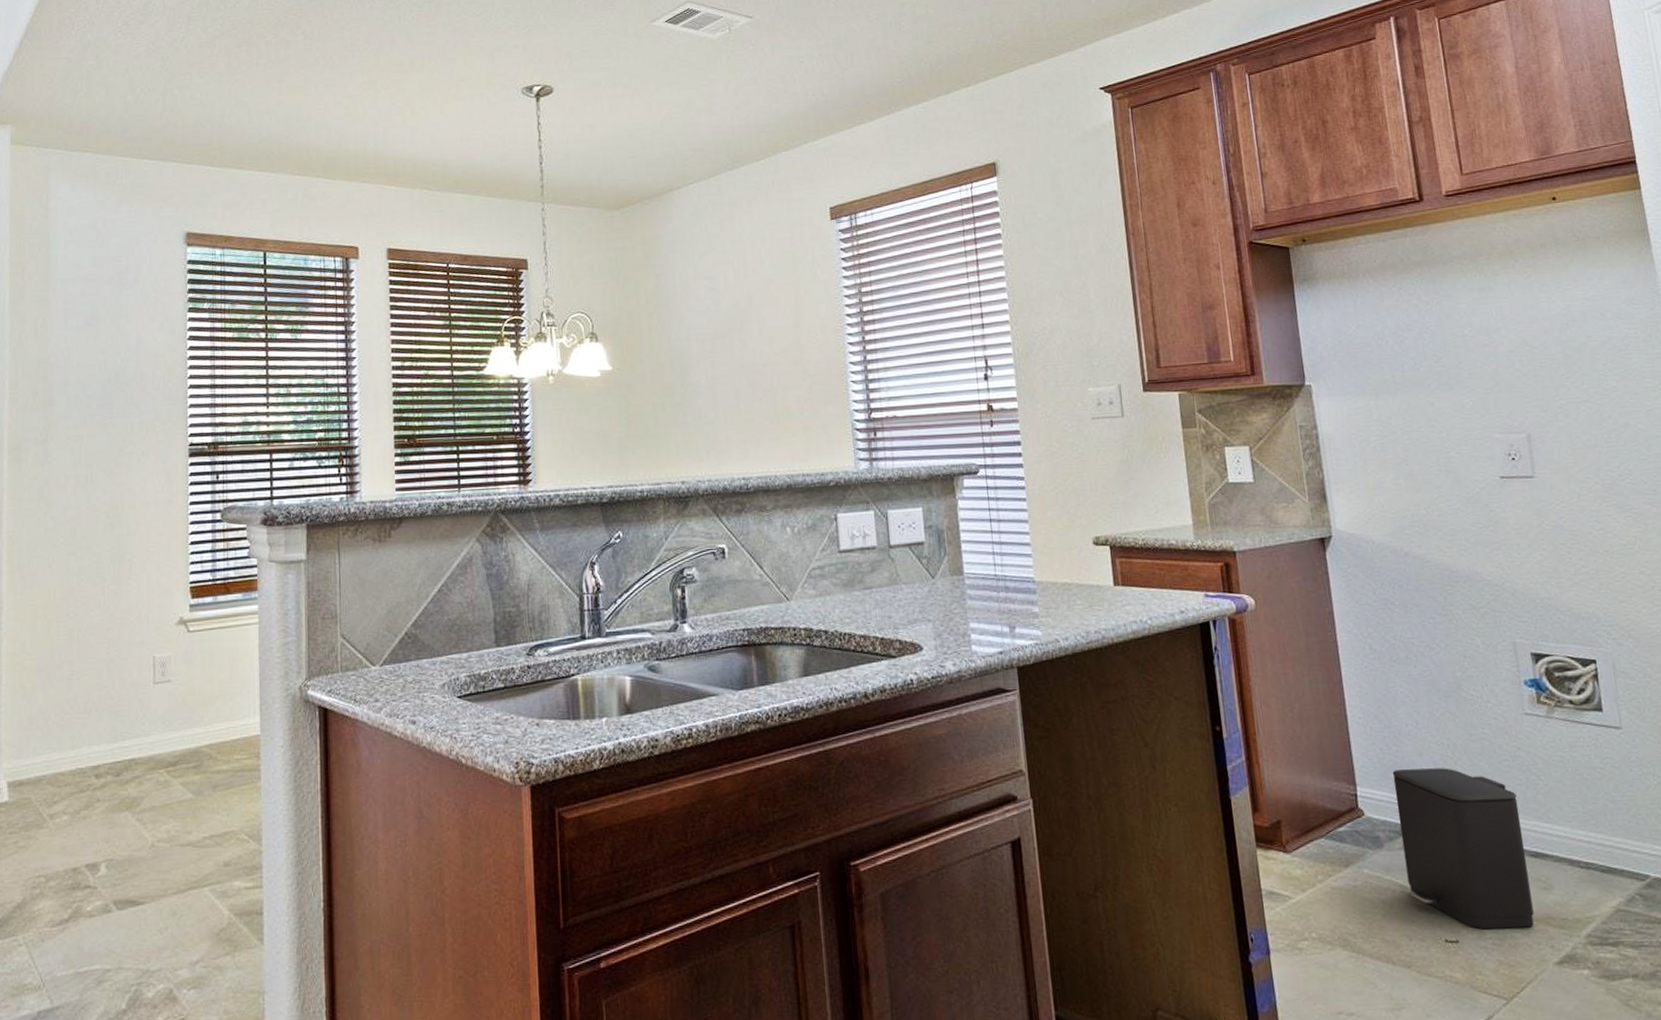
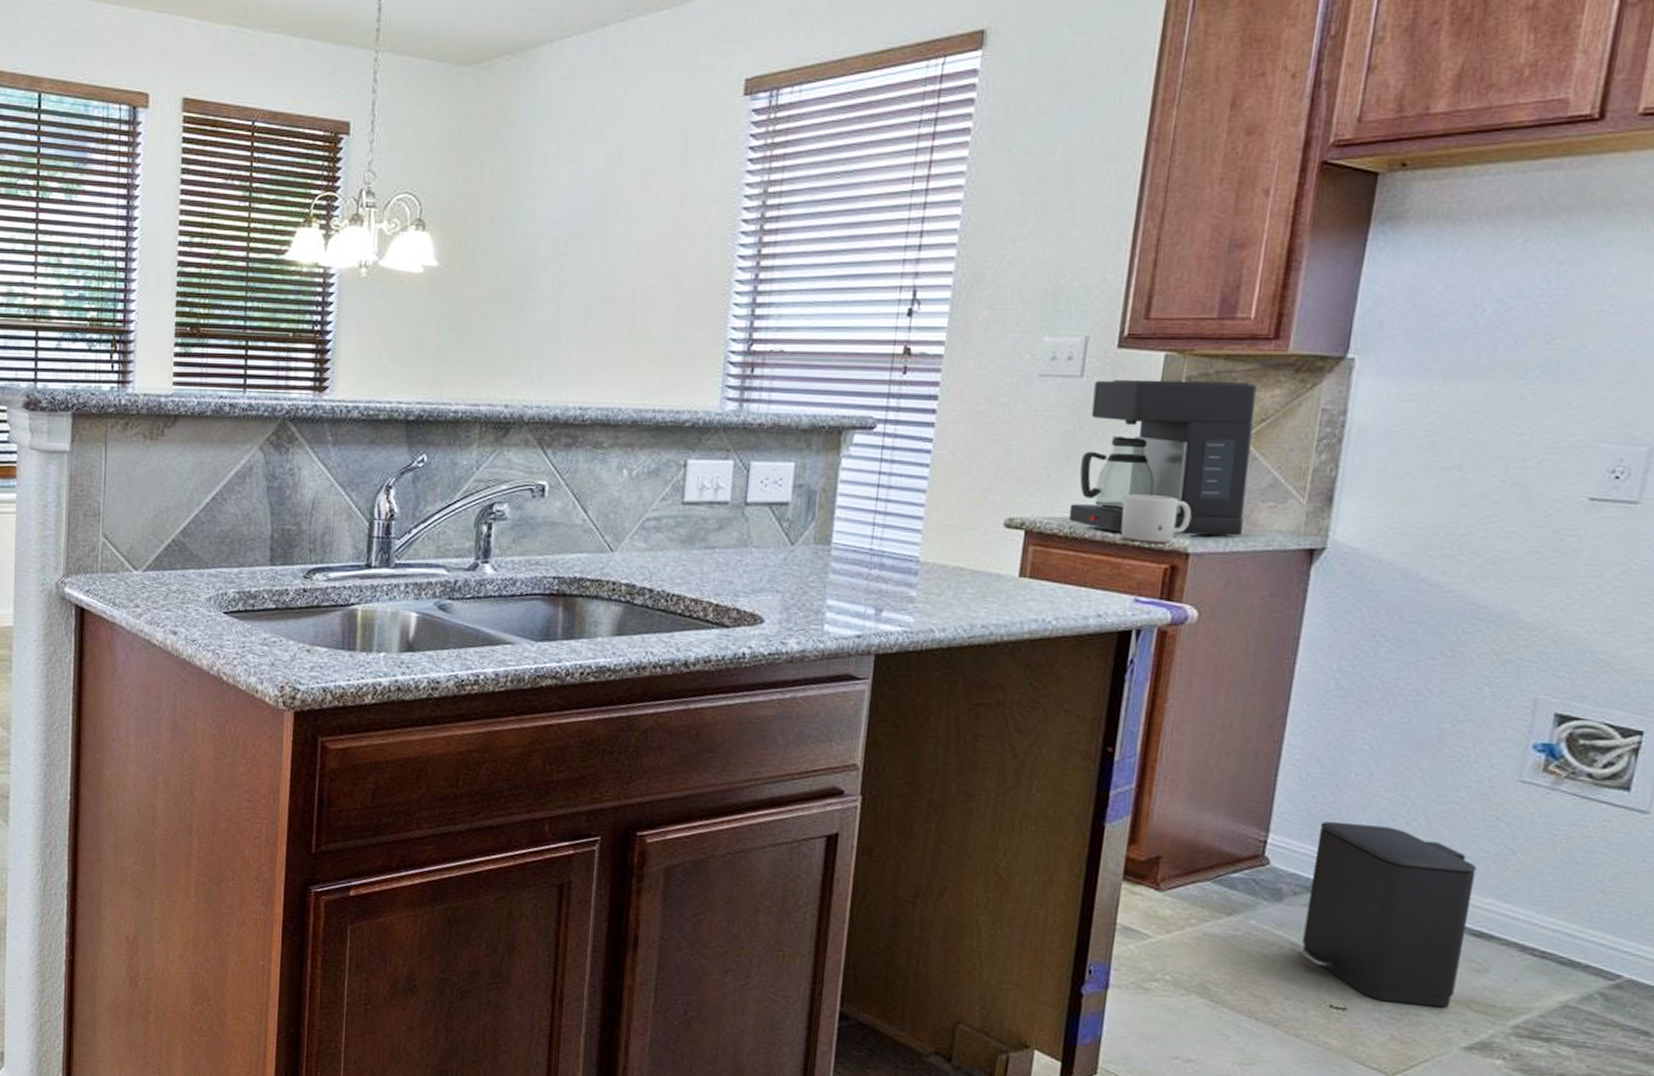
coffee maker: none [1133,411,1269,541] -> present [1069,379,1257,537]
mug: none [1176,506,1230,547] -> present [1120,494,1192,544]

